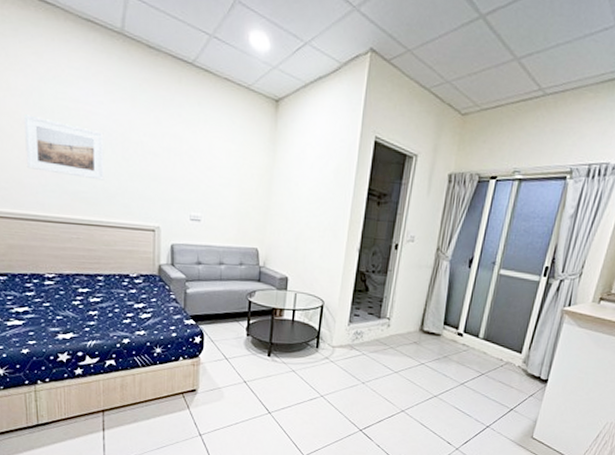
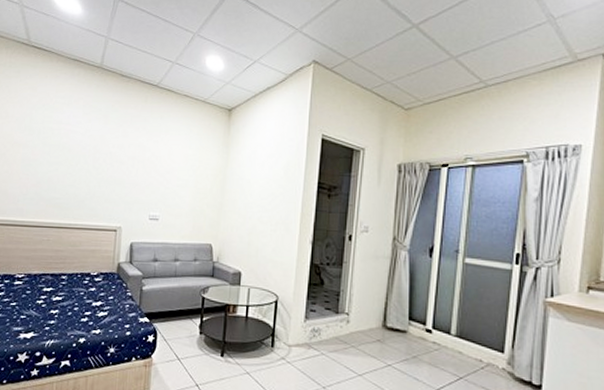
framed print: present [24,114,104,181] -> none [12,136,79,187]

